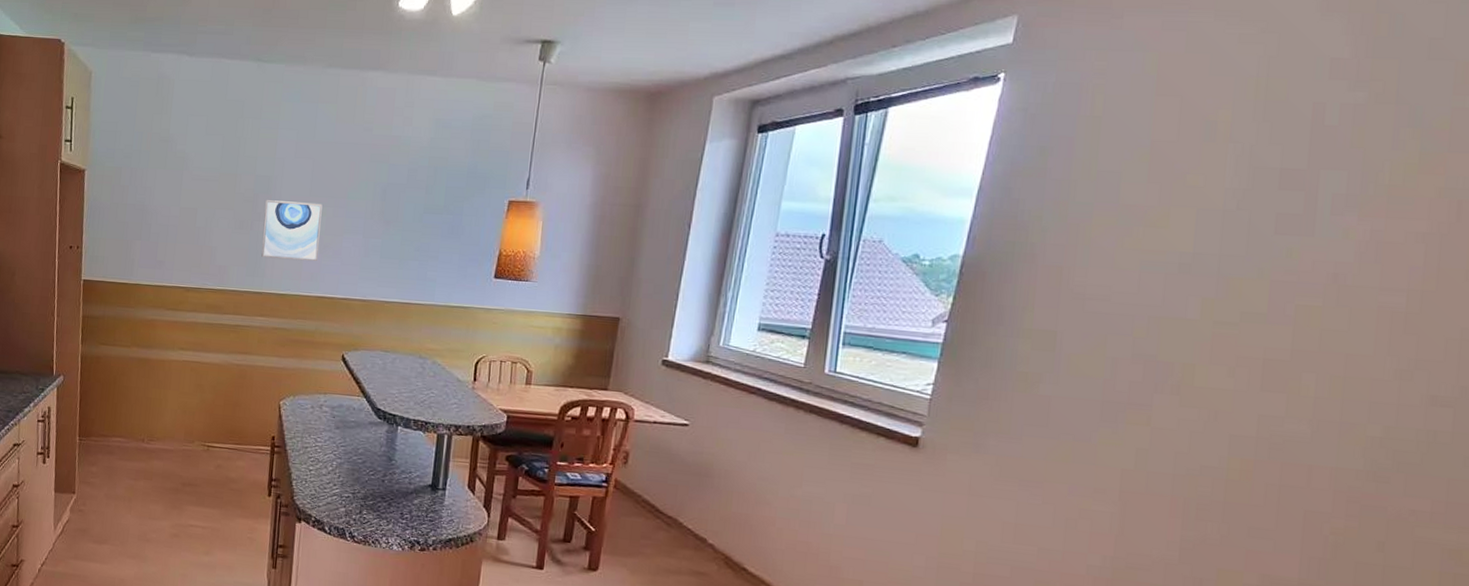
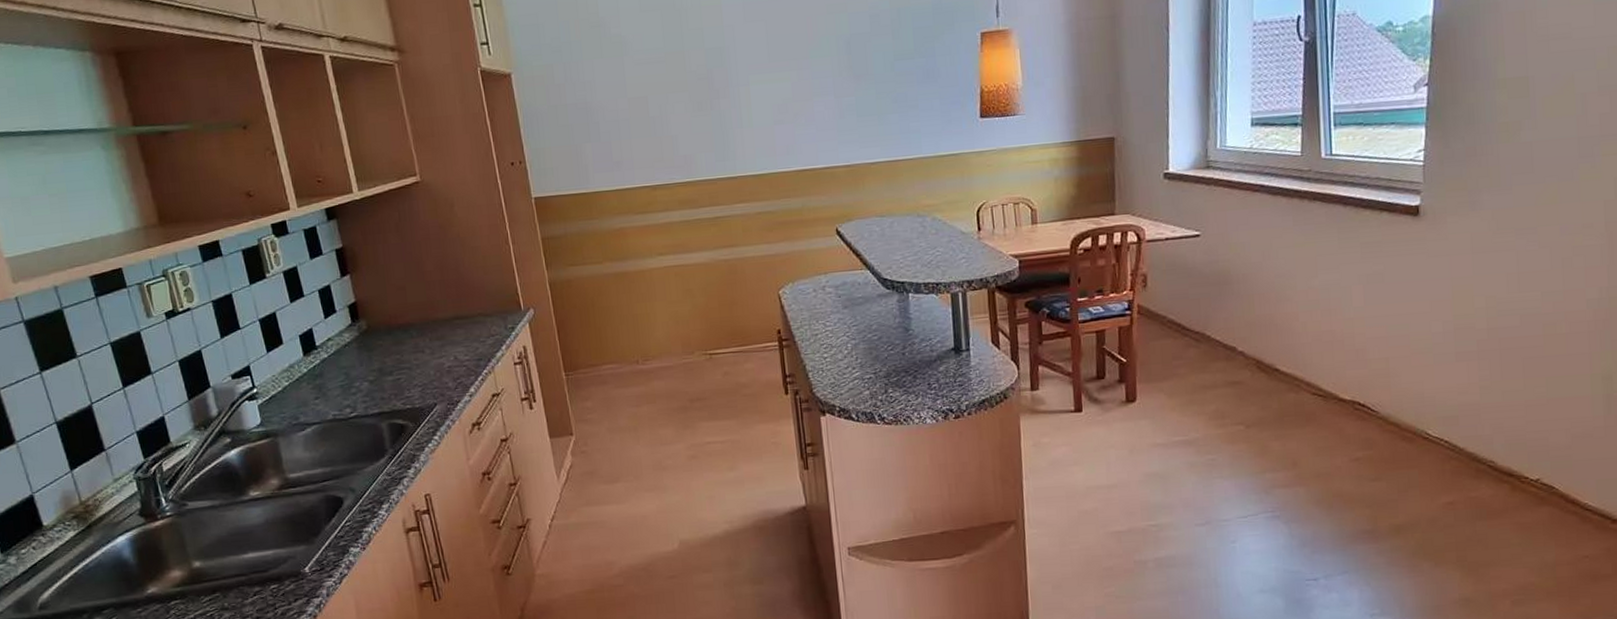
wall art: present [261,200,323,262] -> none [721,68,791,139]

